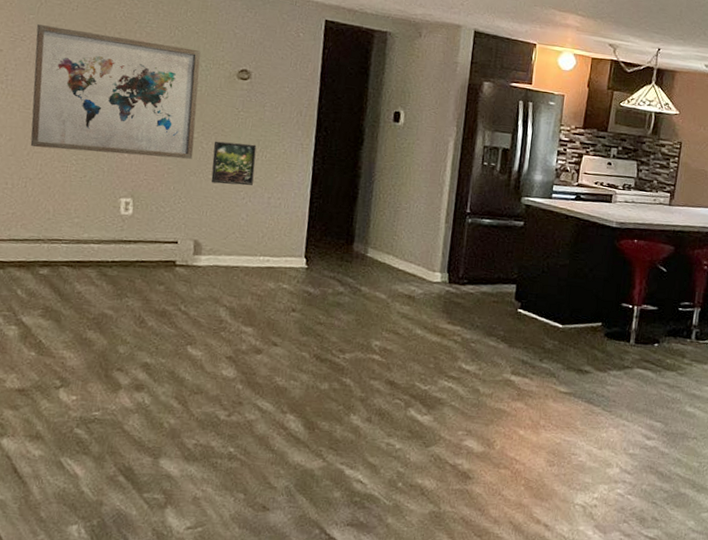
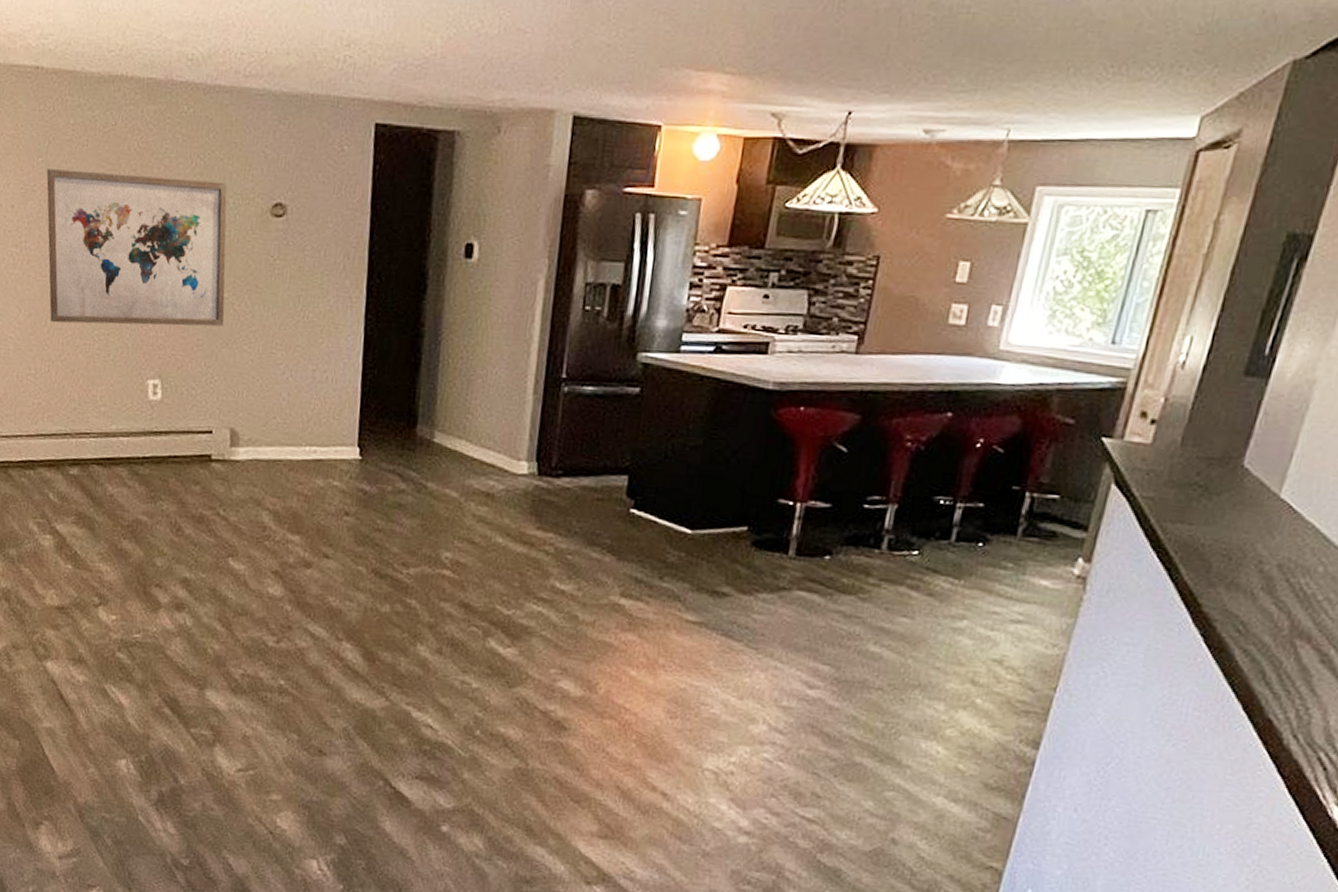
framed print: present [211,141,257,186] -> none [245,300,297,357]

